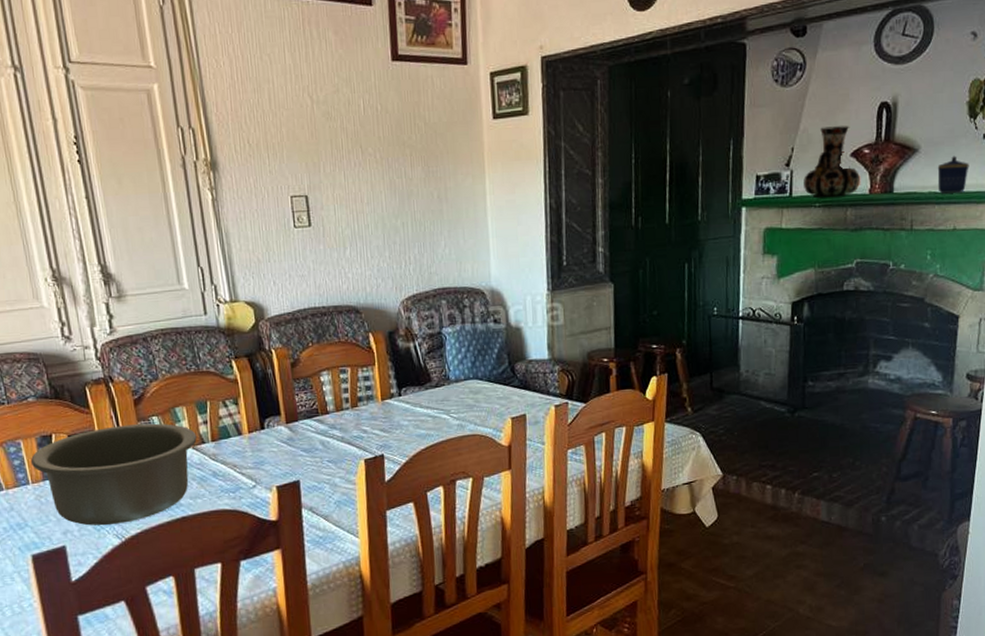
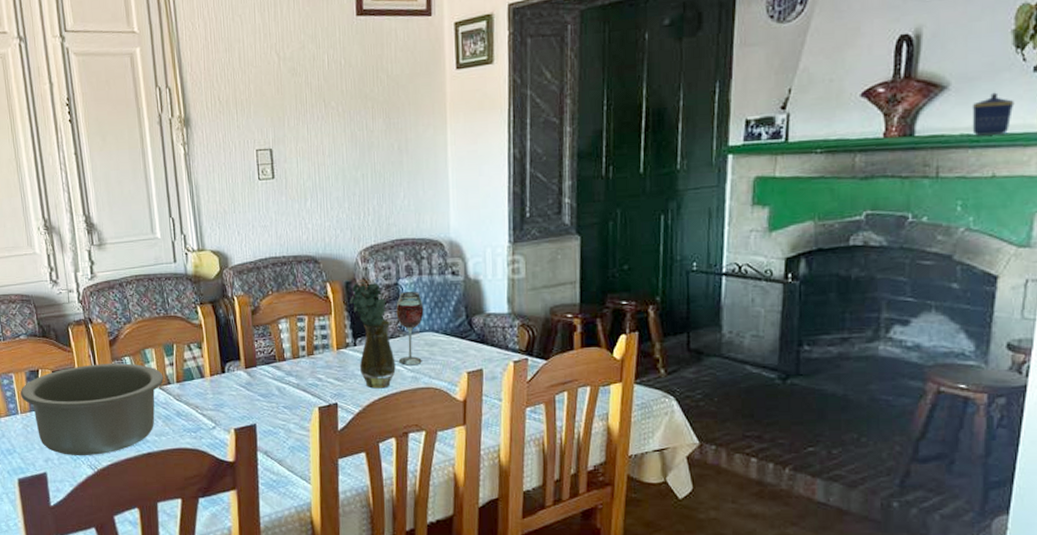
vase: none [393,328,442,438] -> present [350,278,396,389]
wineglass: none [440,339,468,413] -> present [396,291,424,365]
decorative vase: present [804,126,860,198] -> none [803,62,872,144]

